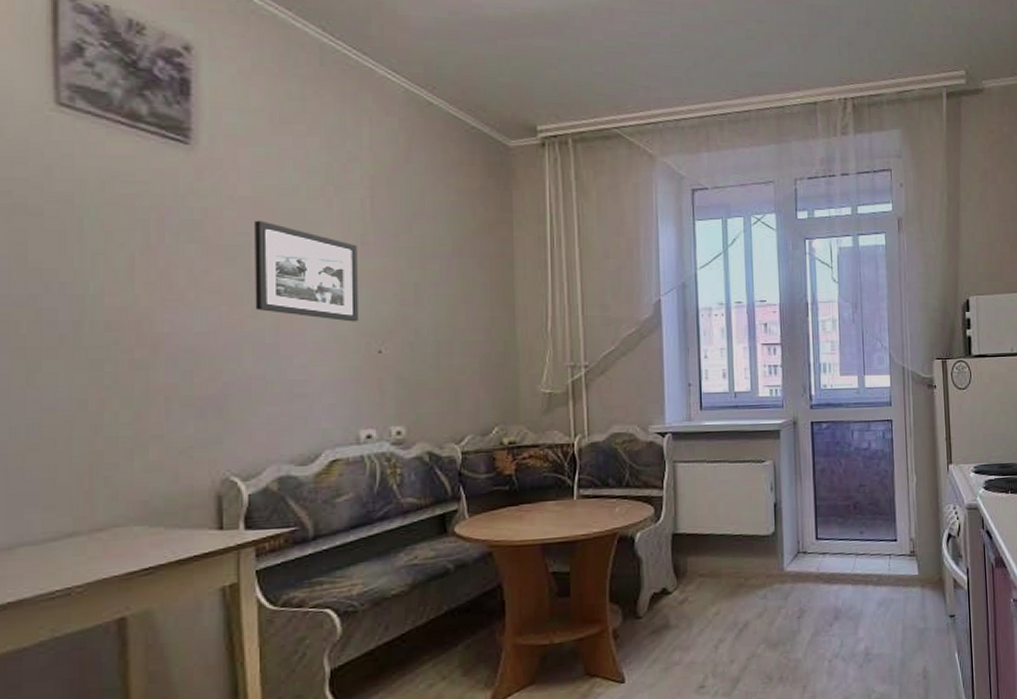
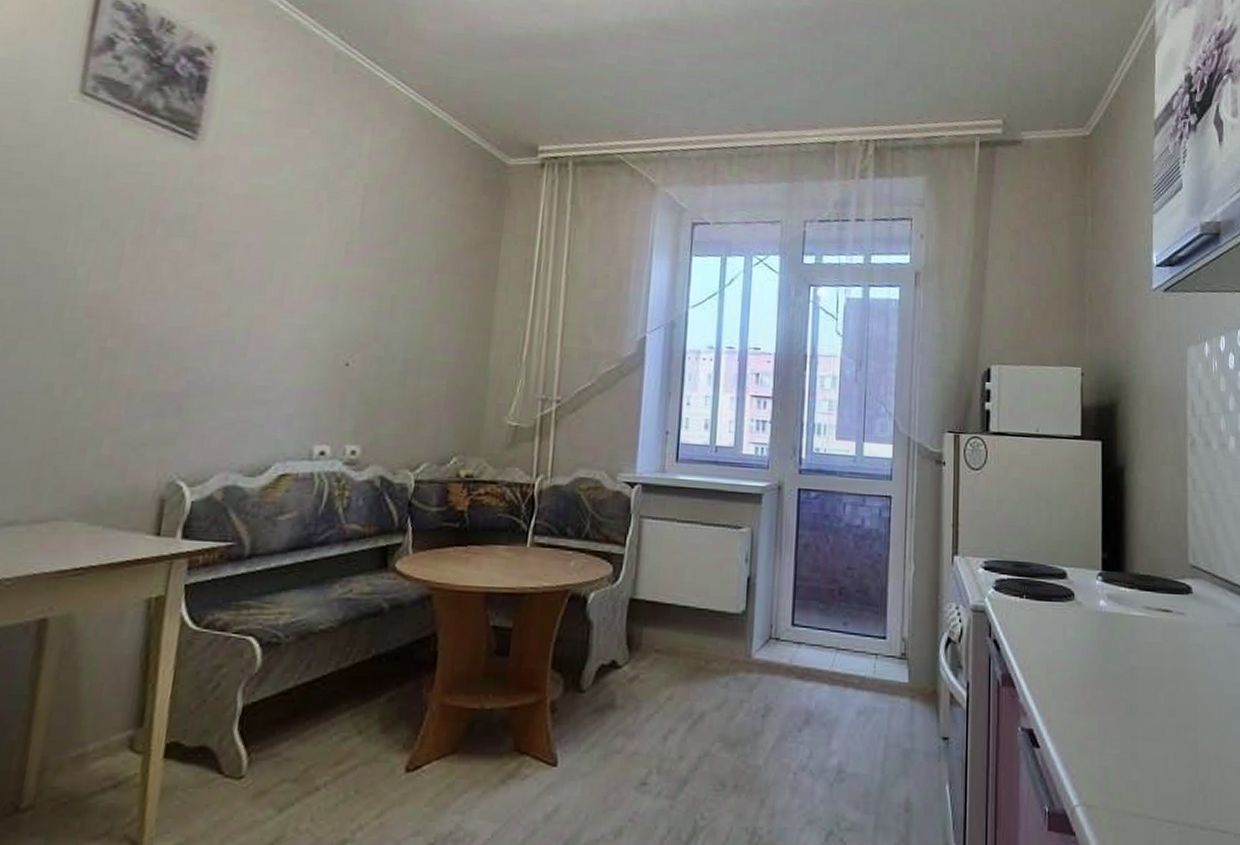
picture frame: present [255,220,358,322] -> none [231,219,341,331]

